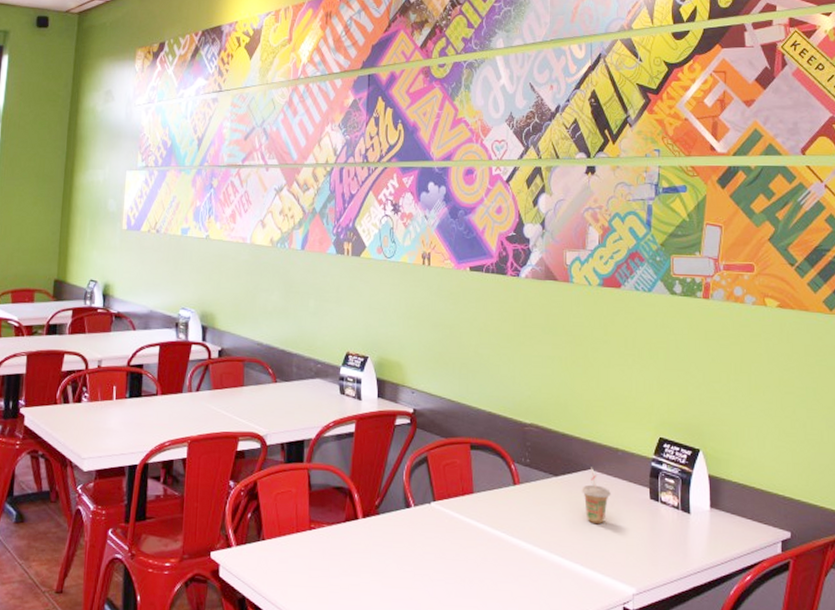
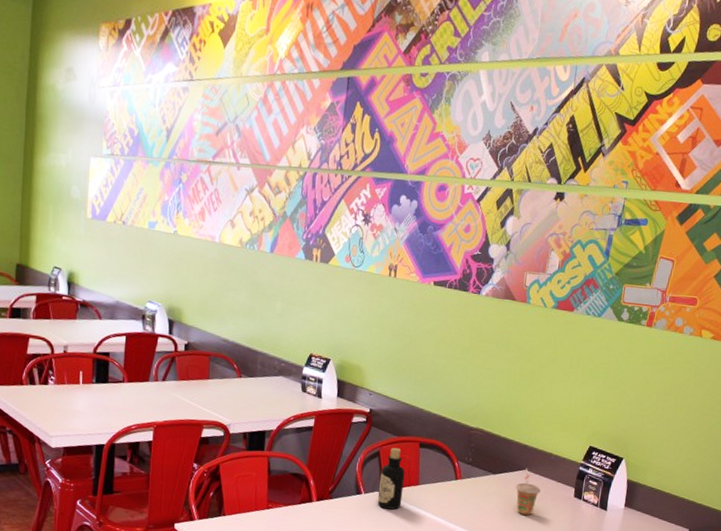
bottle: none [429,451,457,524] -> present [377,447,405,510]

